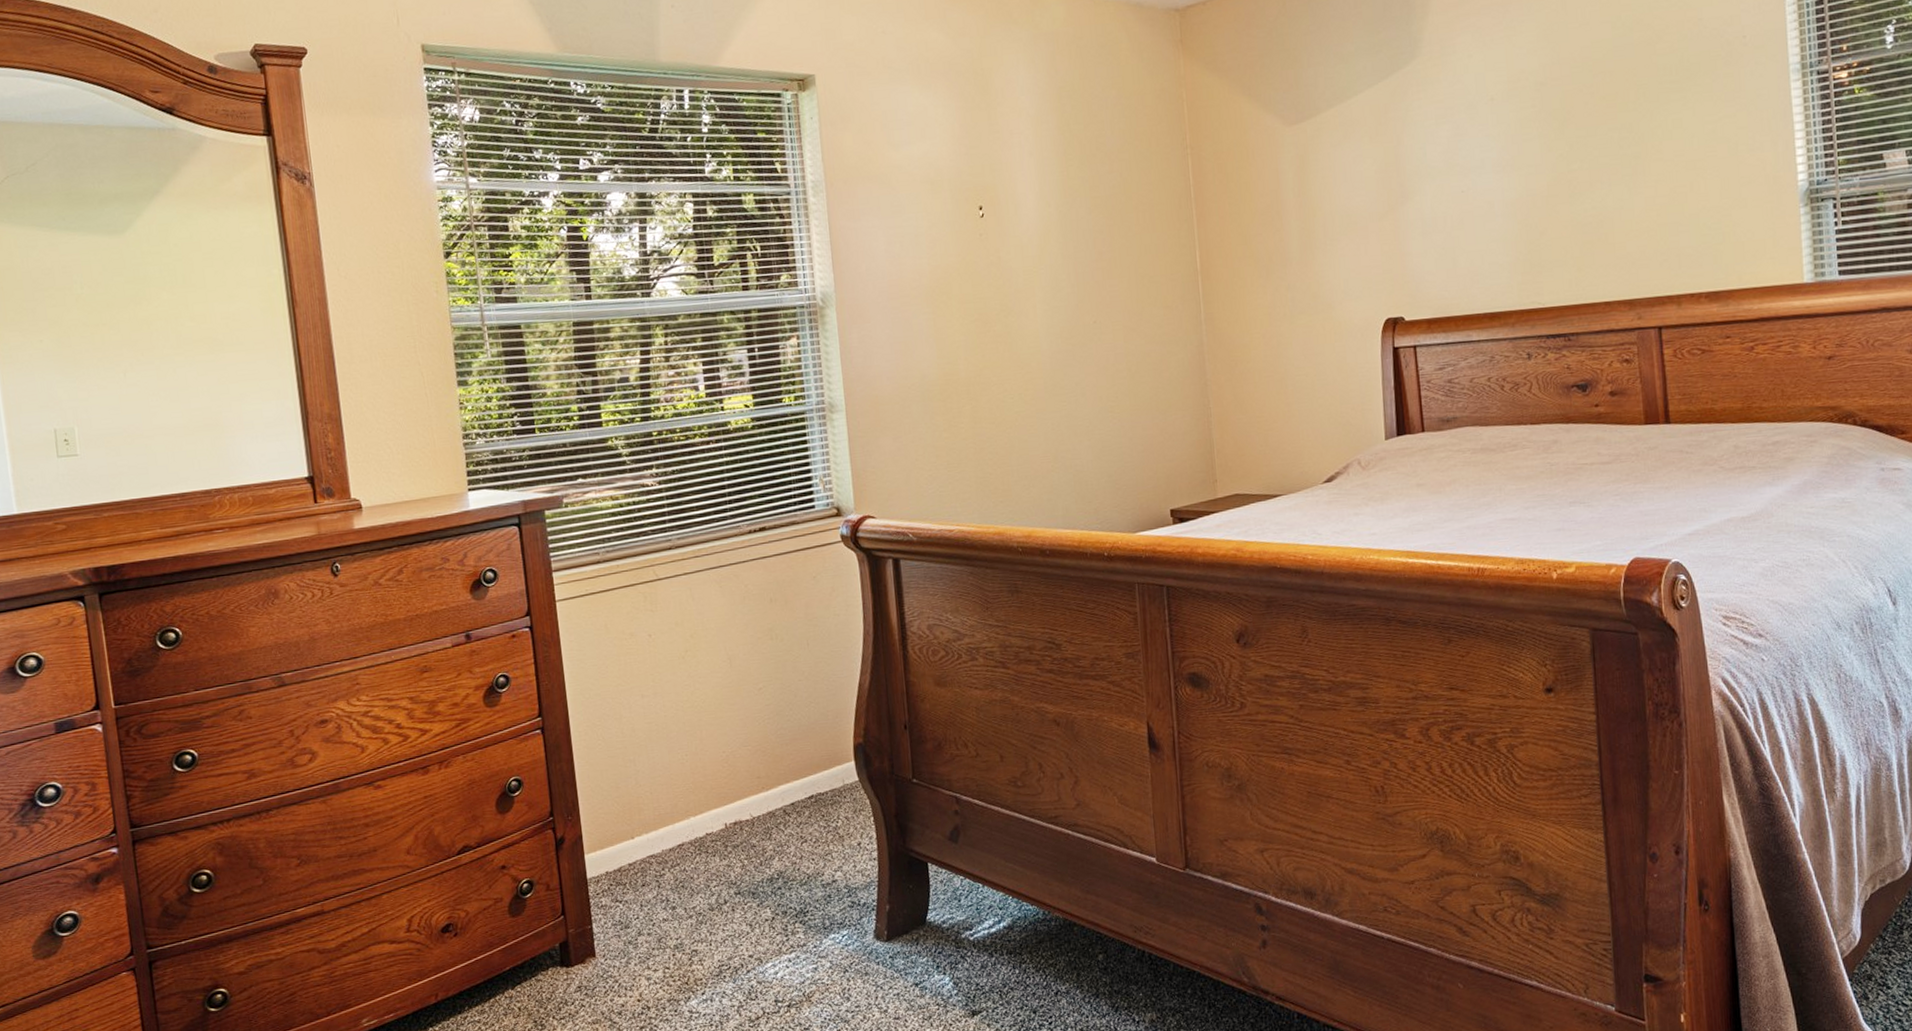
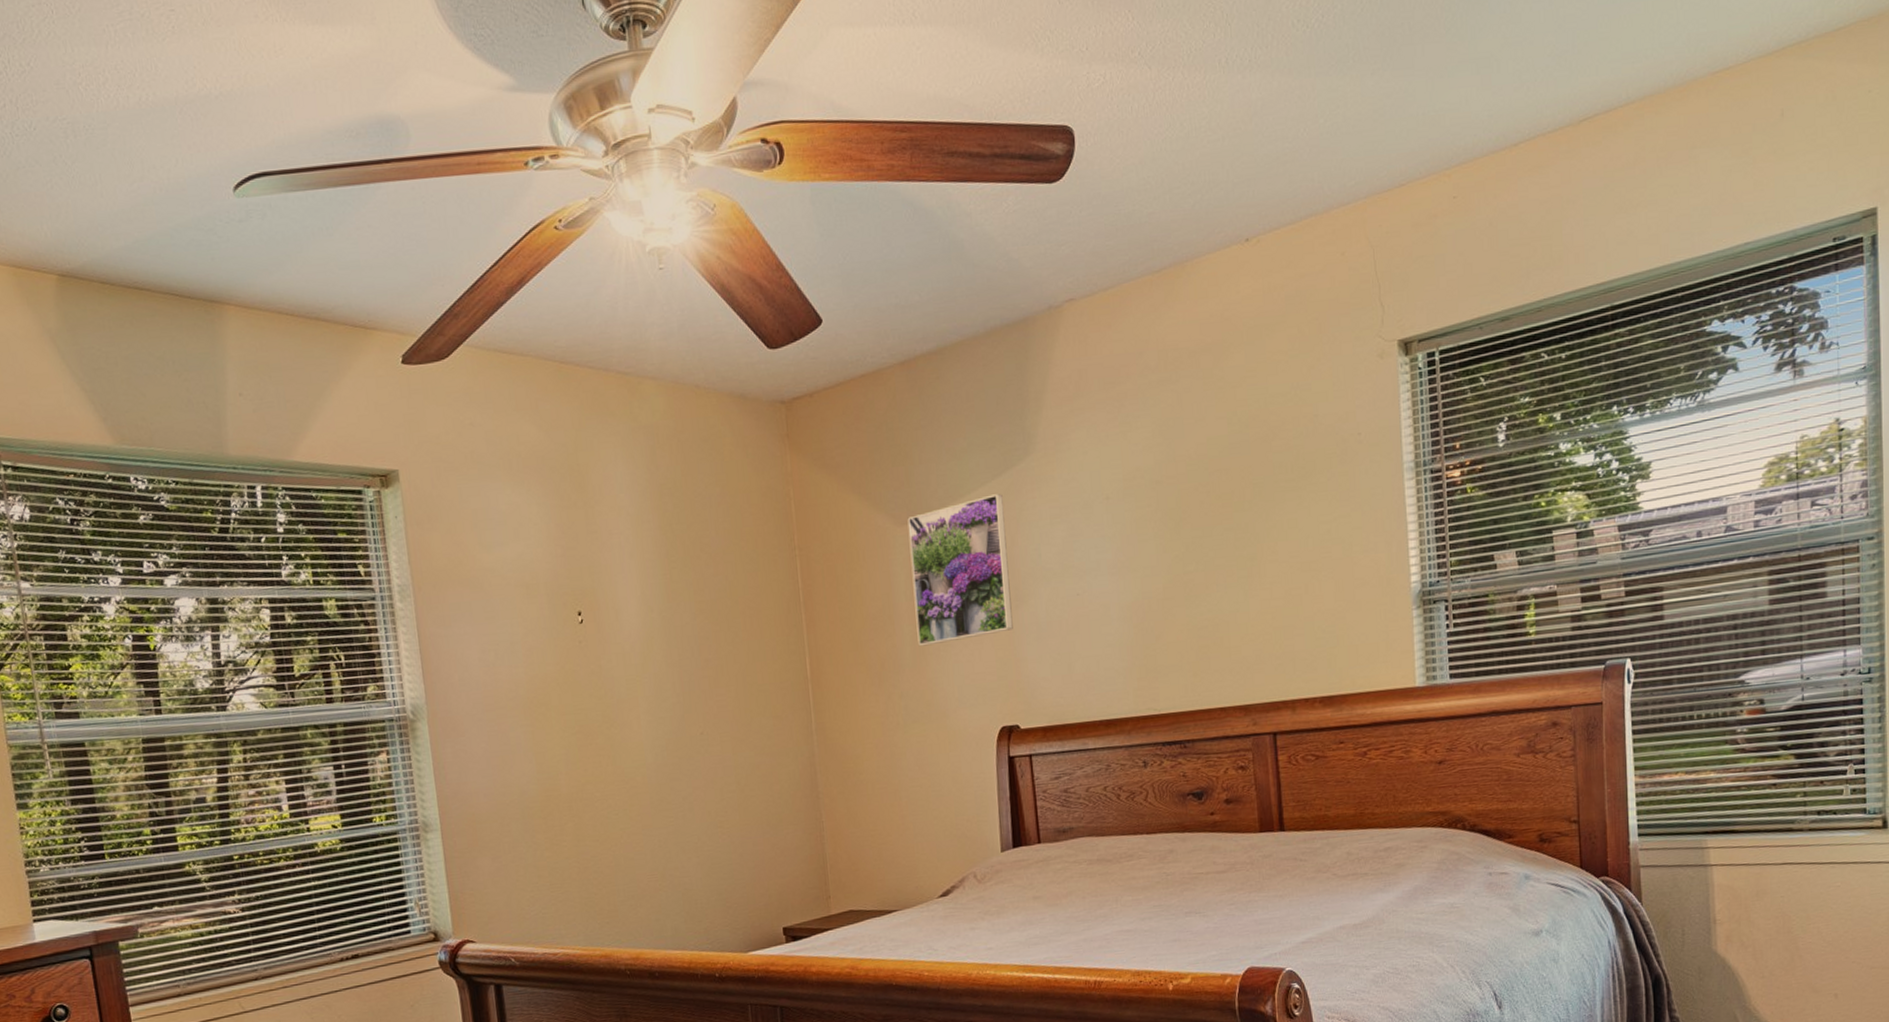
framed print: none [1296,95,1399,241] -> present [907,494,1013,647]

